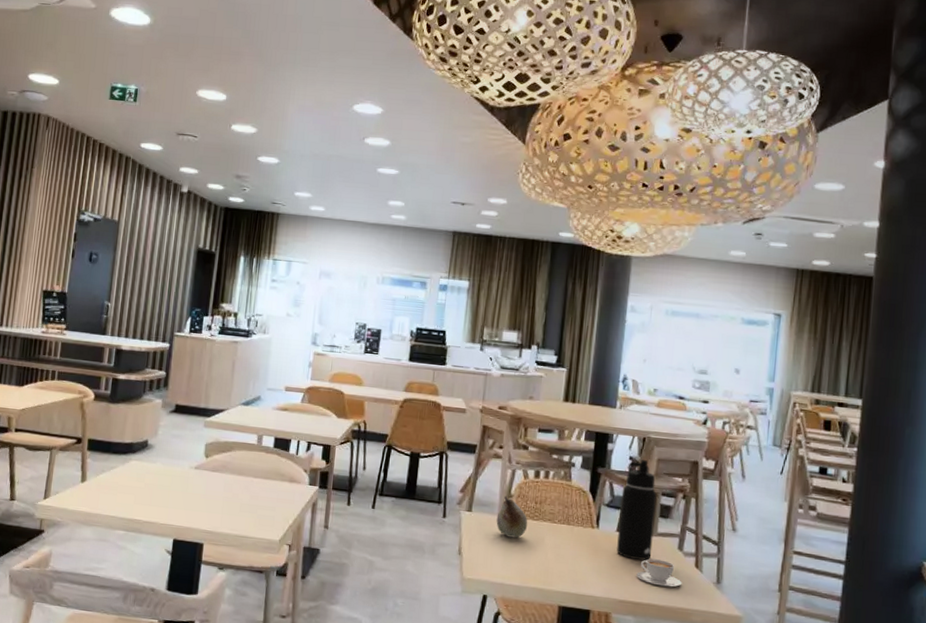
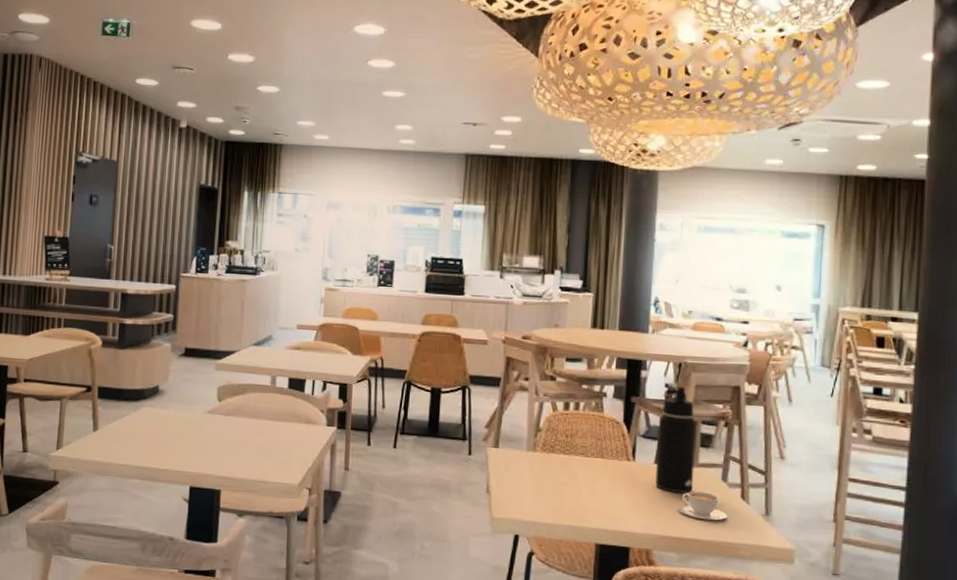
fruit: present [496,496,528,538] -> none [525,430,559,474]

